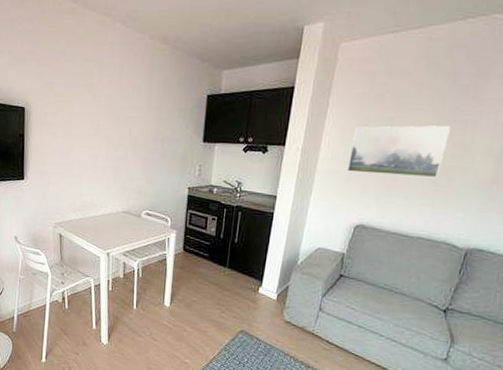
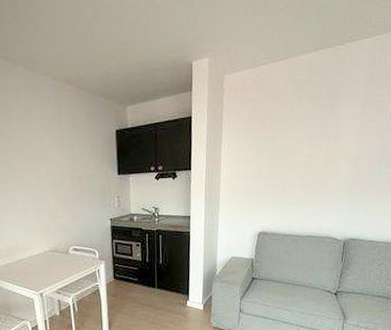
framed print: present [346,125,451,179] -> none [244,139,319,187]

